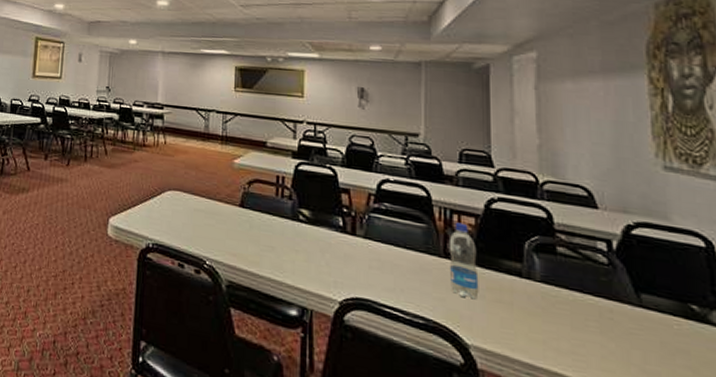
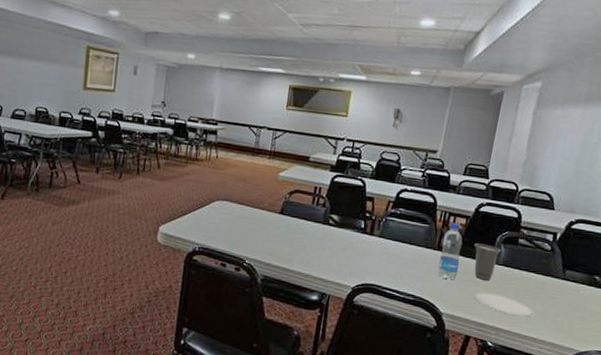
cup: none [493,250,535,303] -> present [474,243,502,281]
plate: none [507,317,608,361] -> present [472,291,534,318]

